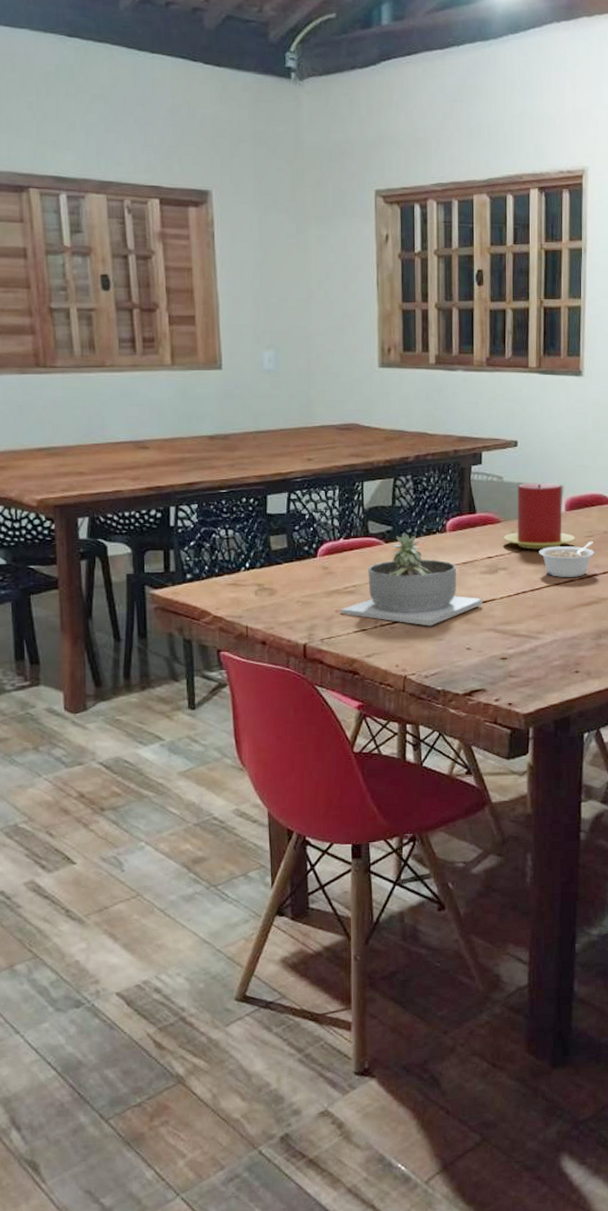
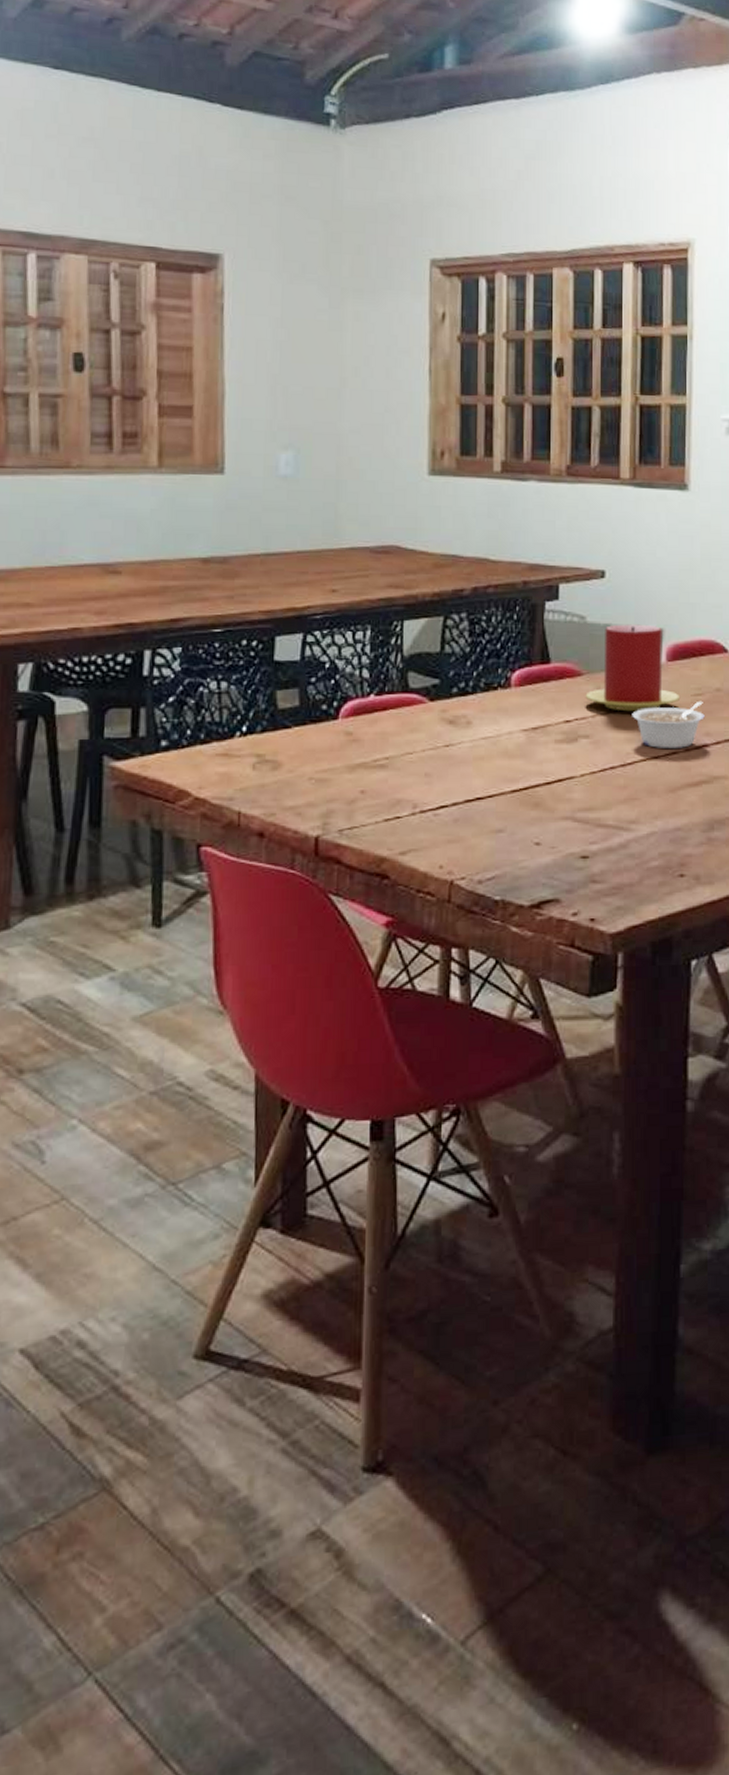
succulent planter: present [340,534,483,626] -> none [367,689,557,813]

